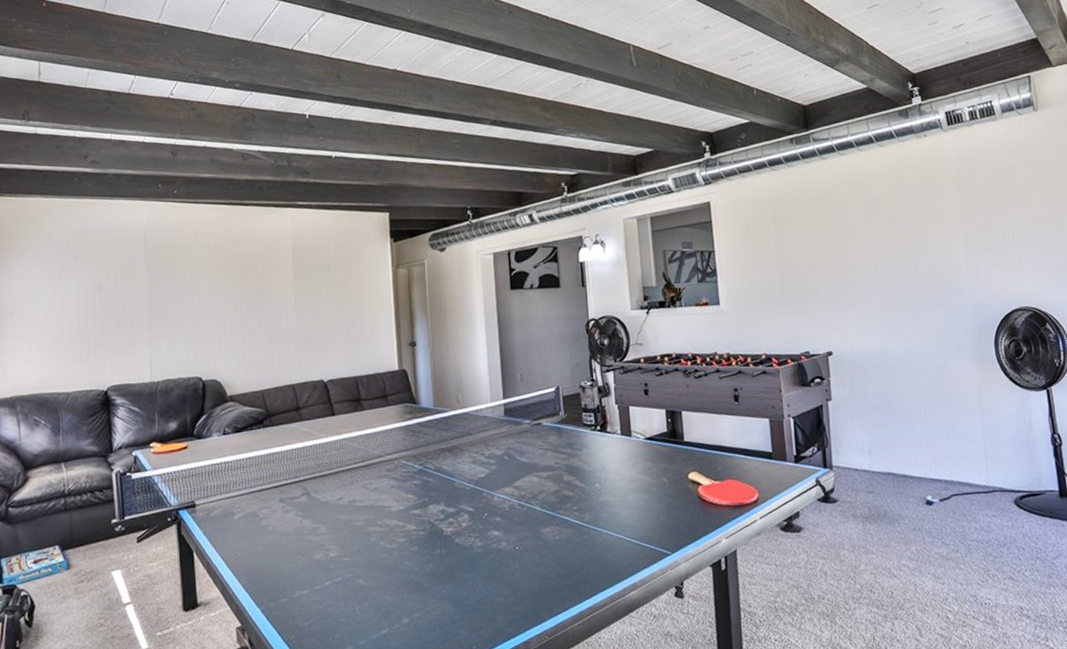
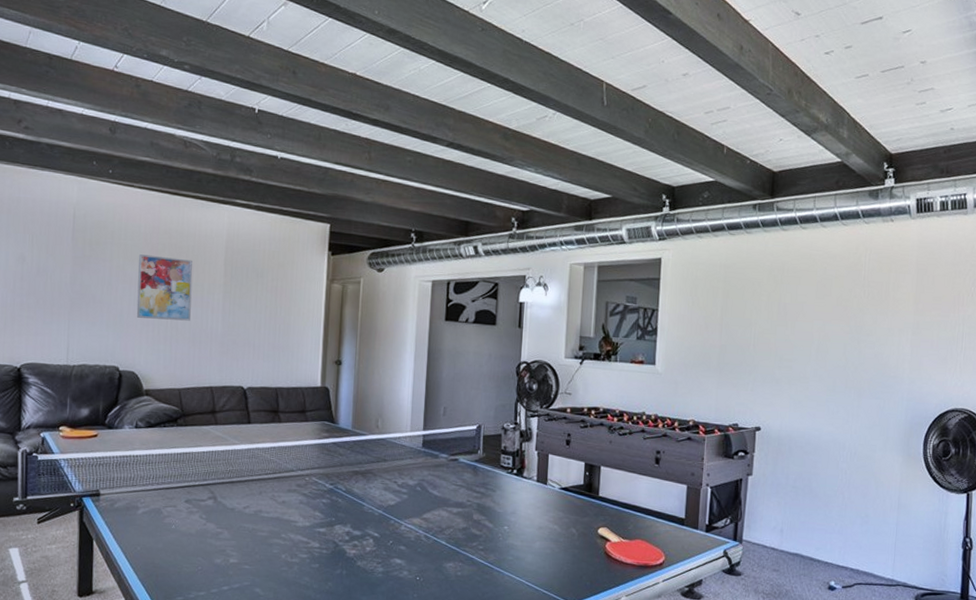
wall art: none [210,264,266,327] -> present [136,254,193,321]

